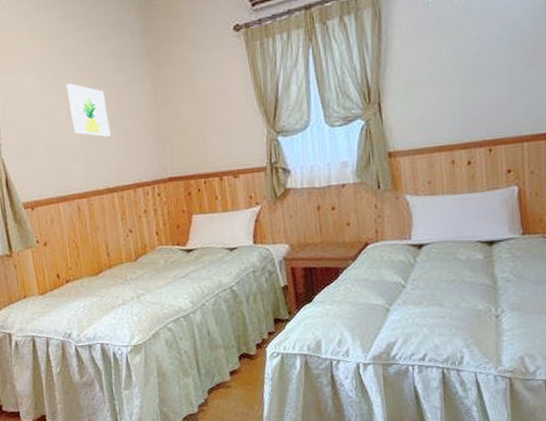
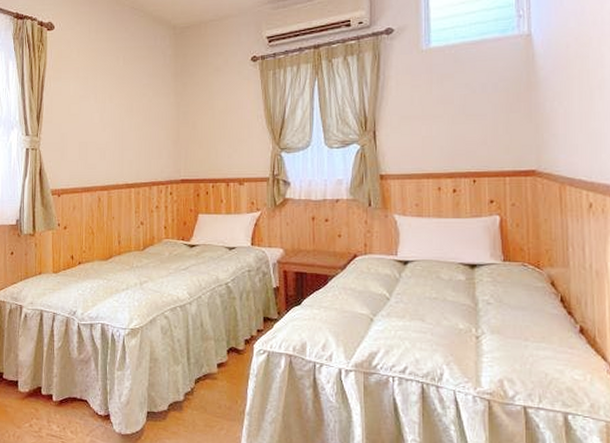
wall art: present [65,83,111,137] -> none [103,93,136,140]

